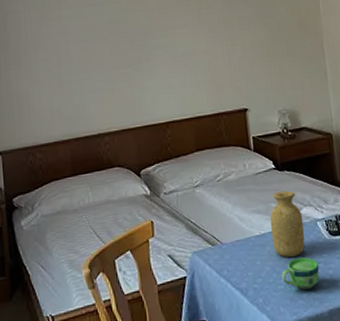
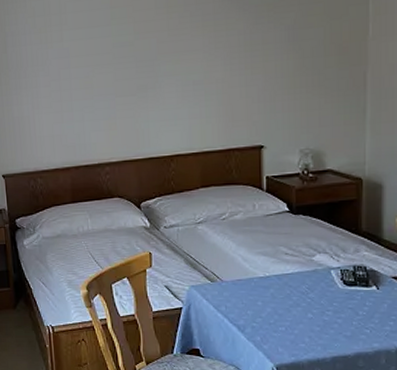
vase: present [270,190,305,258] -> none [276,235,315,302]
cup: present [281,257,320,291] -> none [284,304,327,335]

